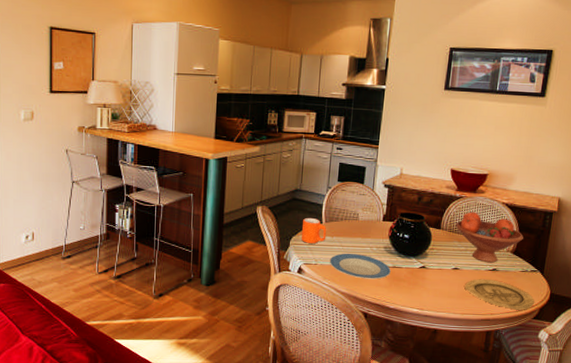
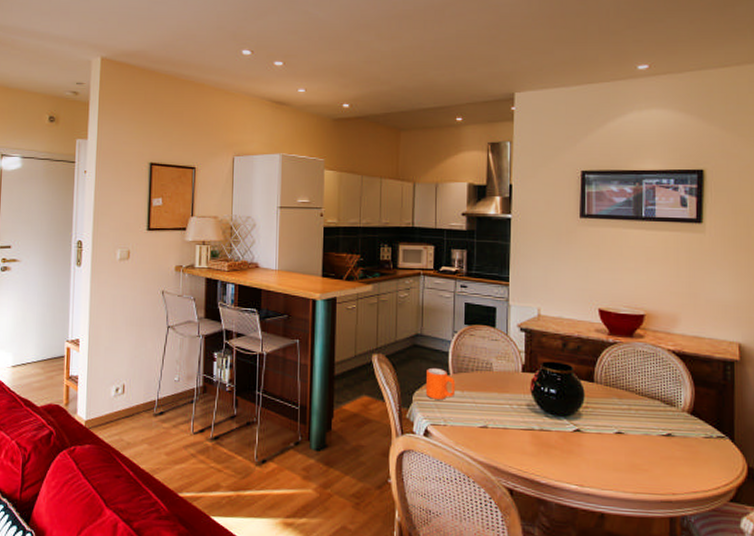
plate: present [329,253,391,279] -> none [461,411,537,446]
fruit bowl: present [455,211,524,263] -> none [612,360,701,426]
plate: present [464,279,534,310] -> none [633,447,728,490]

